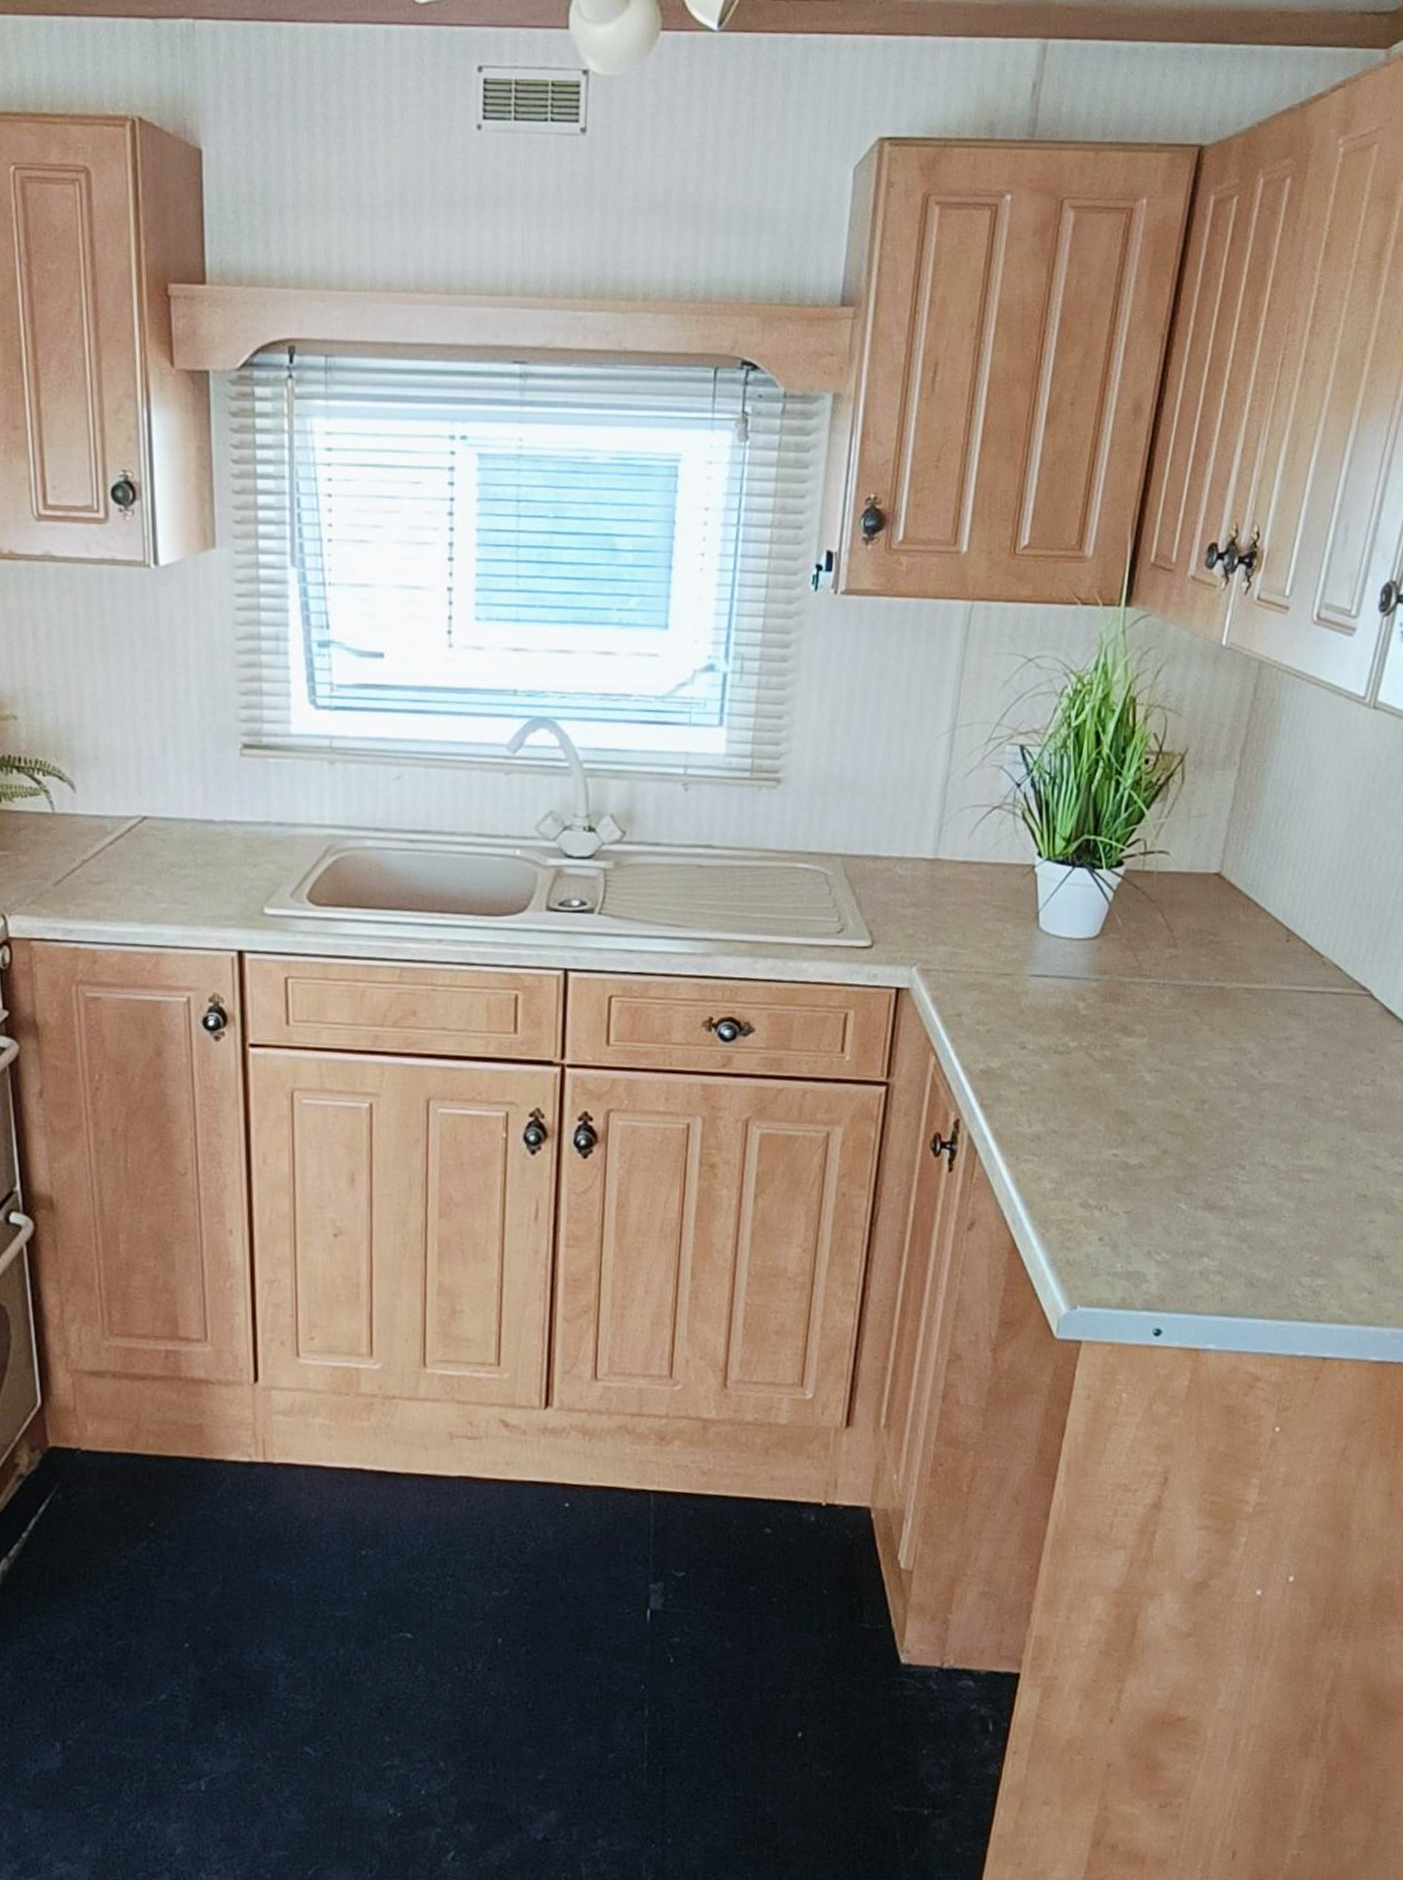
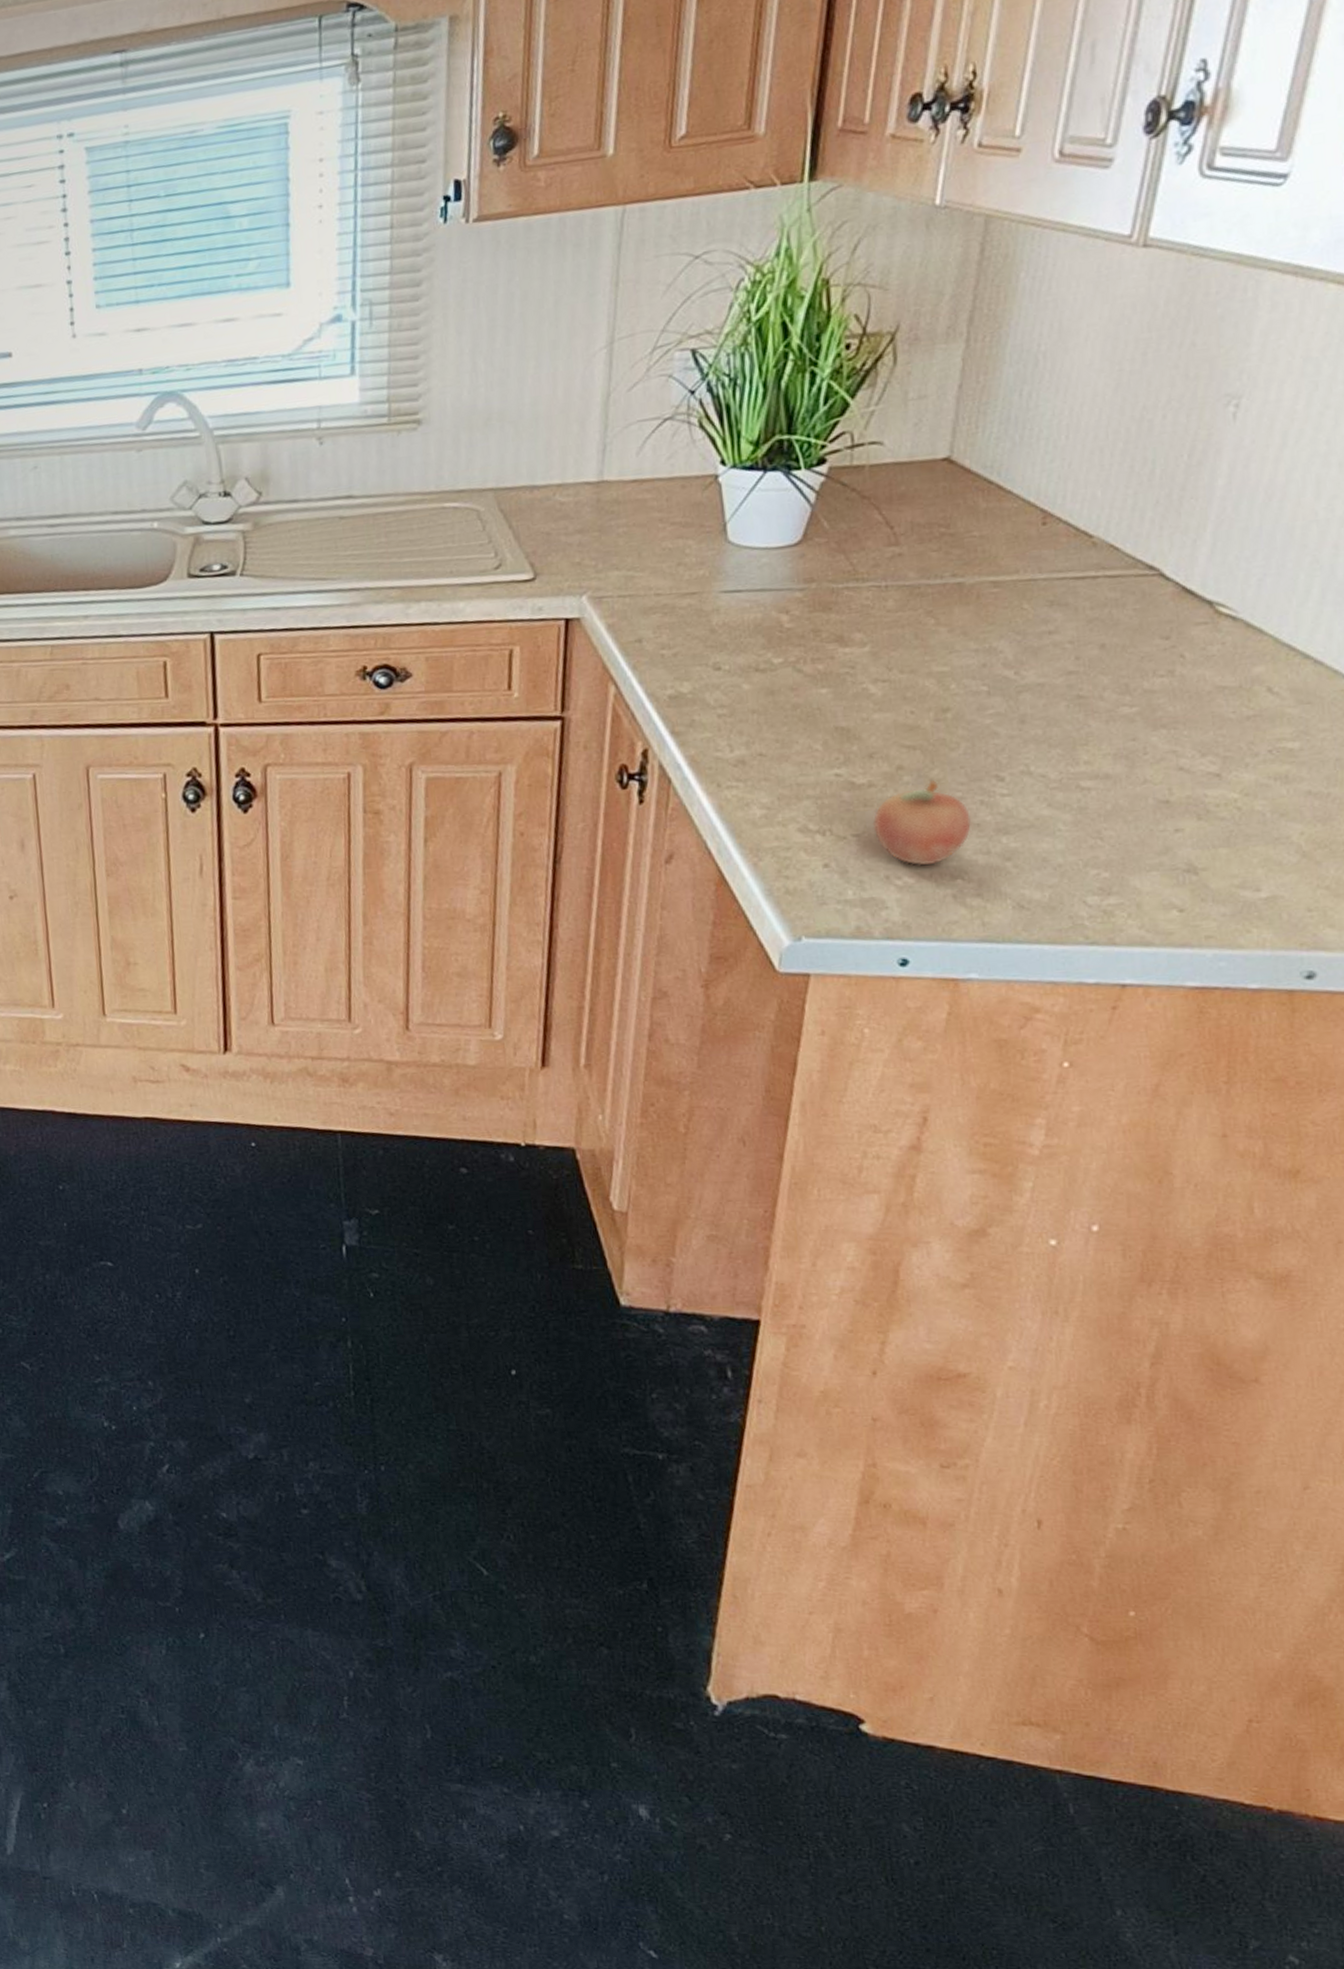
fruit: none [1140,1165,1218,1244] -> present [872,781,972,866]

